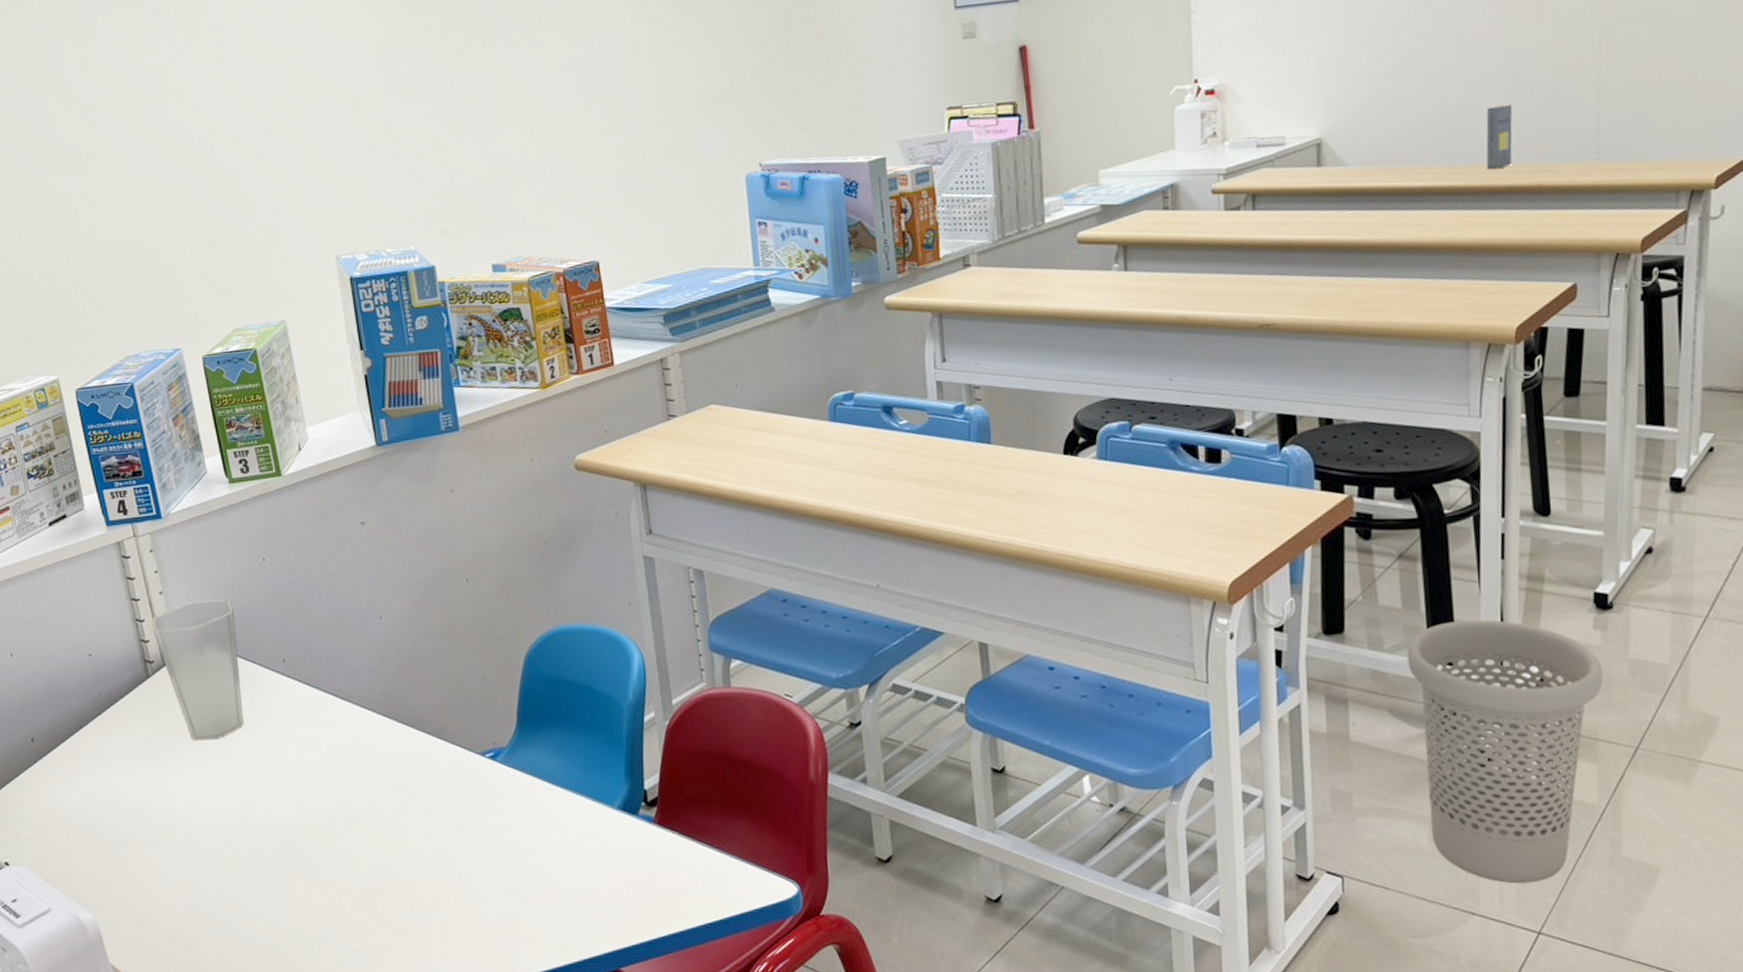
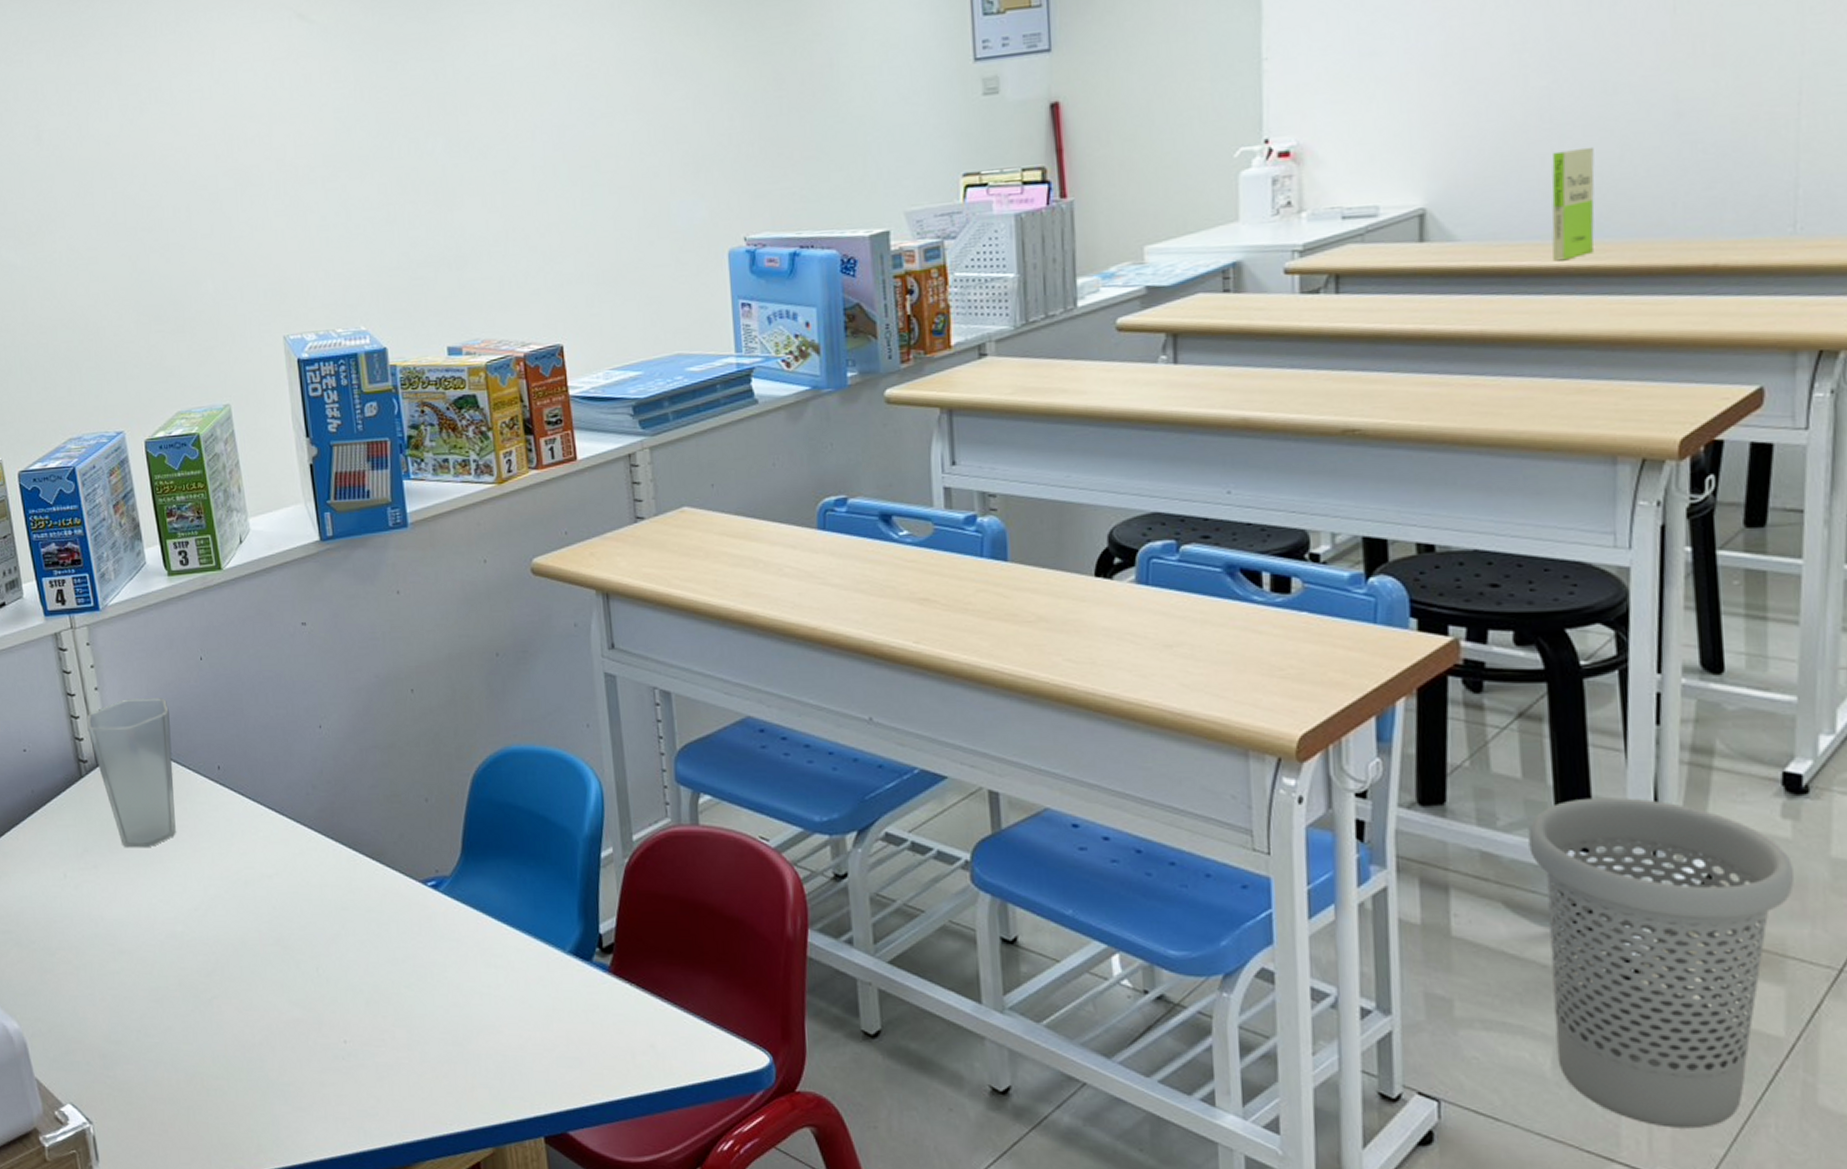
book: none [1417,87,1451,183] -> present [1551,146,1595,262]
book: present [1486,104,1513,171] -> none [1642,166,1679,247]

